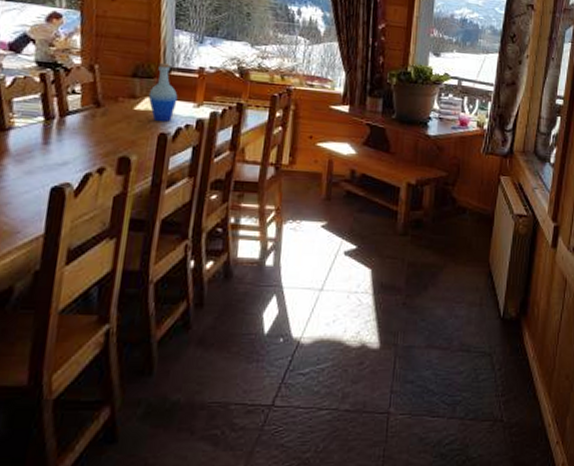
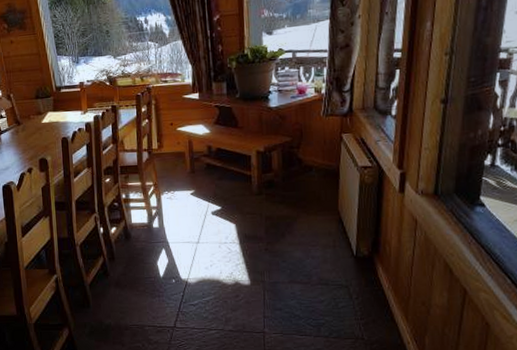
bottle: present [148,63,178,121] -> none [49,84,70,129]

